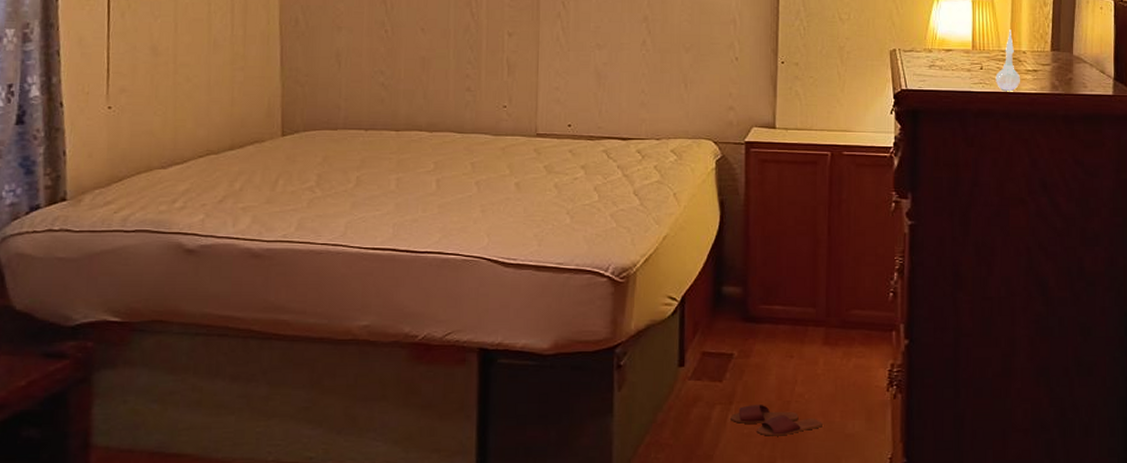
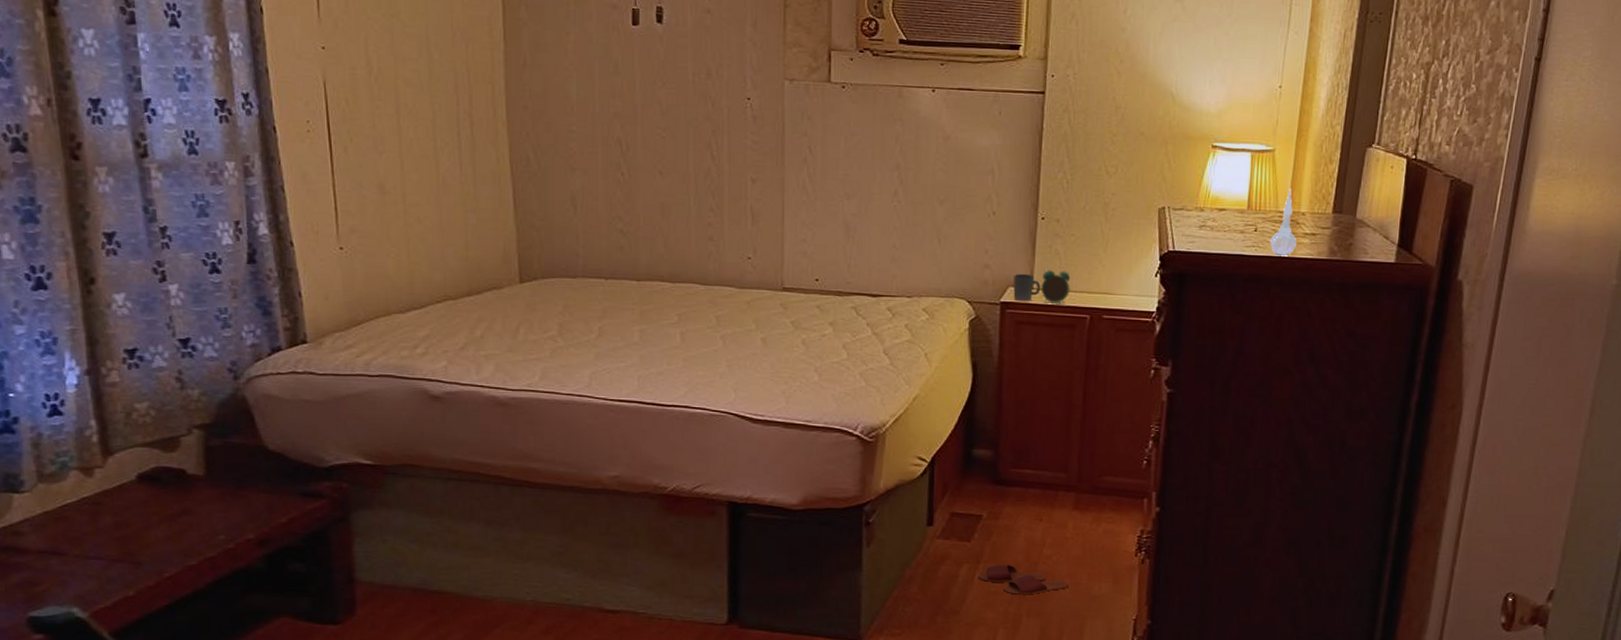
mug: none [757,114,783,141] -> present [1013,273,1041,302]
alarm clock: none [783,106,811,144] -> present [1041,265,1071,306]

